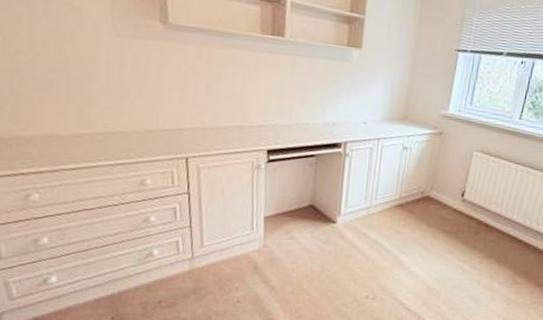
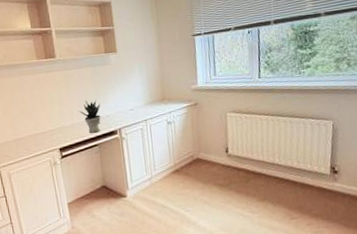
potted plant: none [300,98,328,141] -> present [79,100,101,133]

